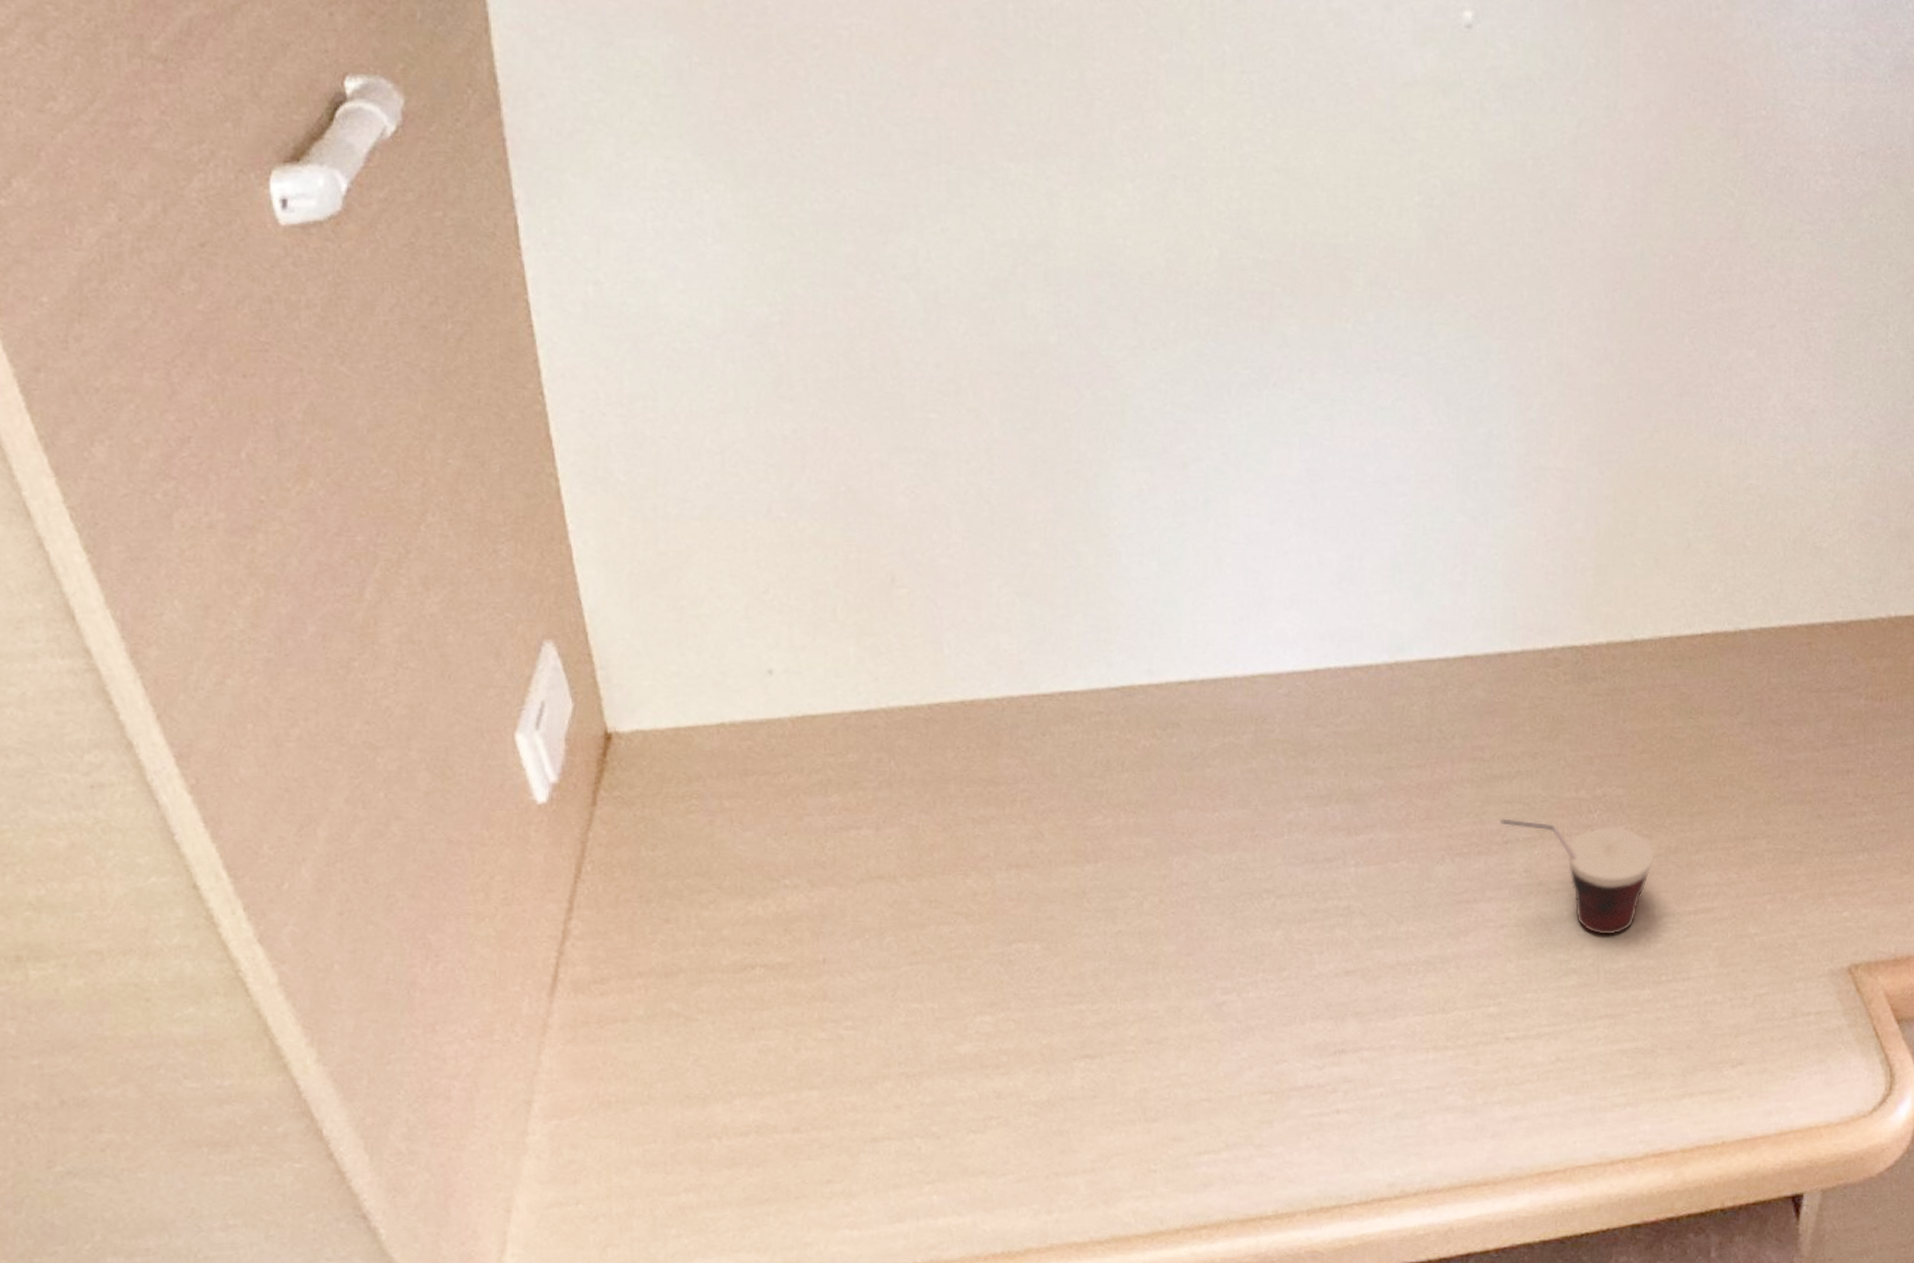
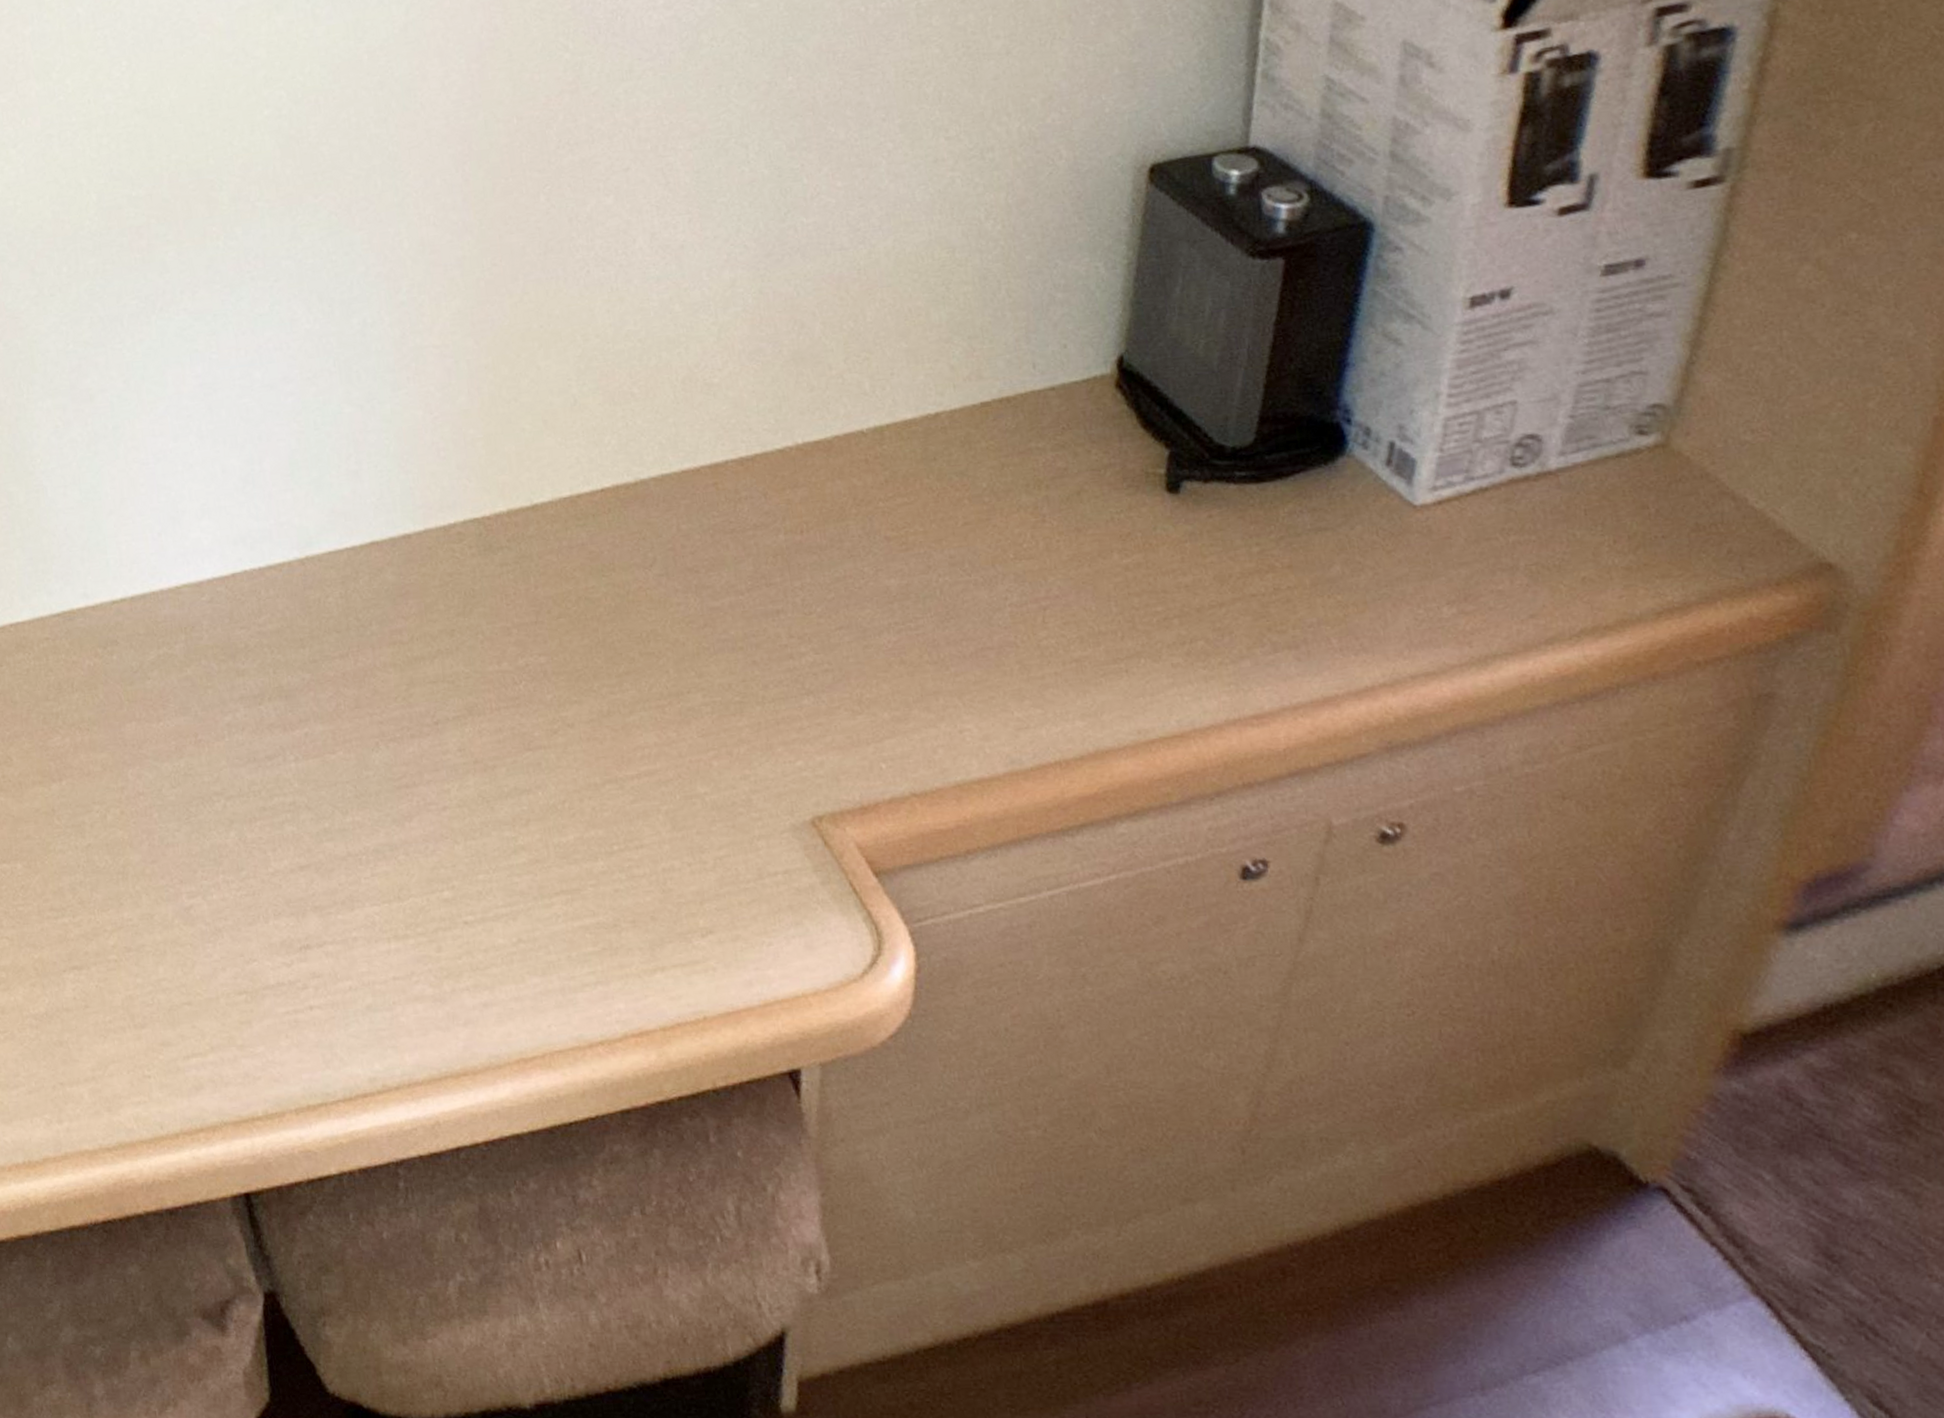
cup: present [1501,818,1655,935] -> none [428,696,588,809]

